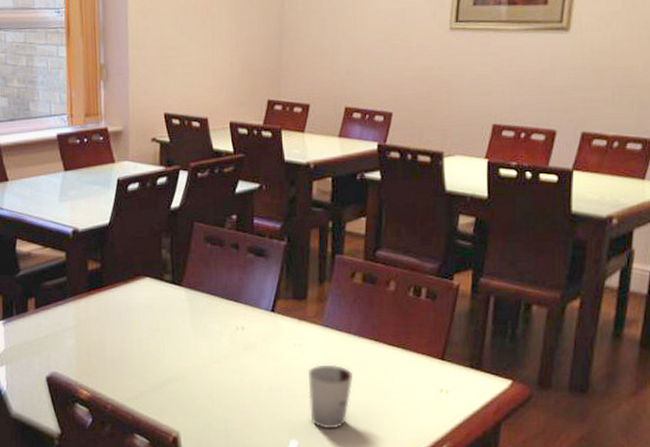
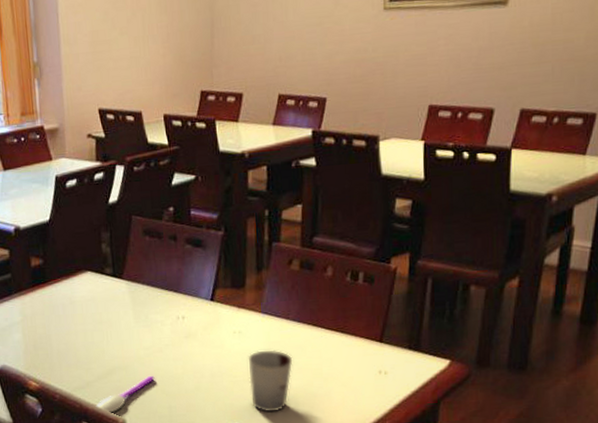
spoon: none [148,388,211,426] -> present [95,376,155,413]

